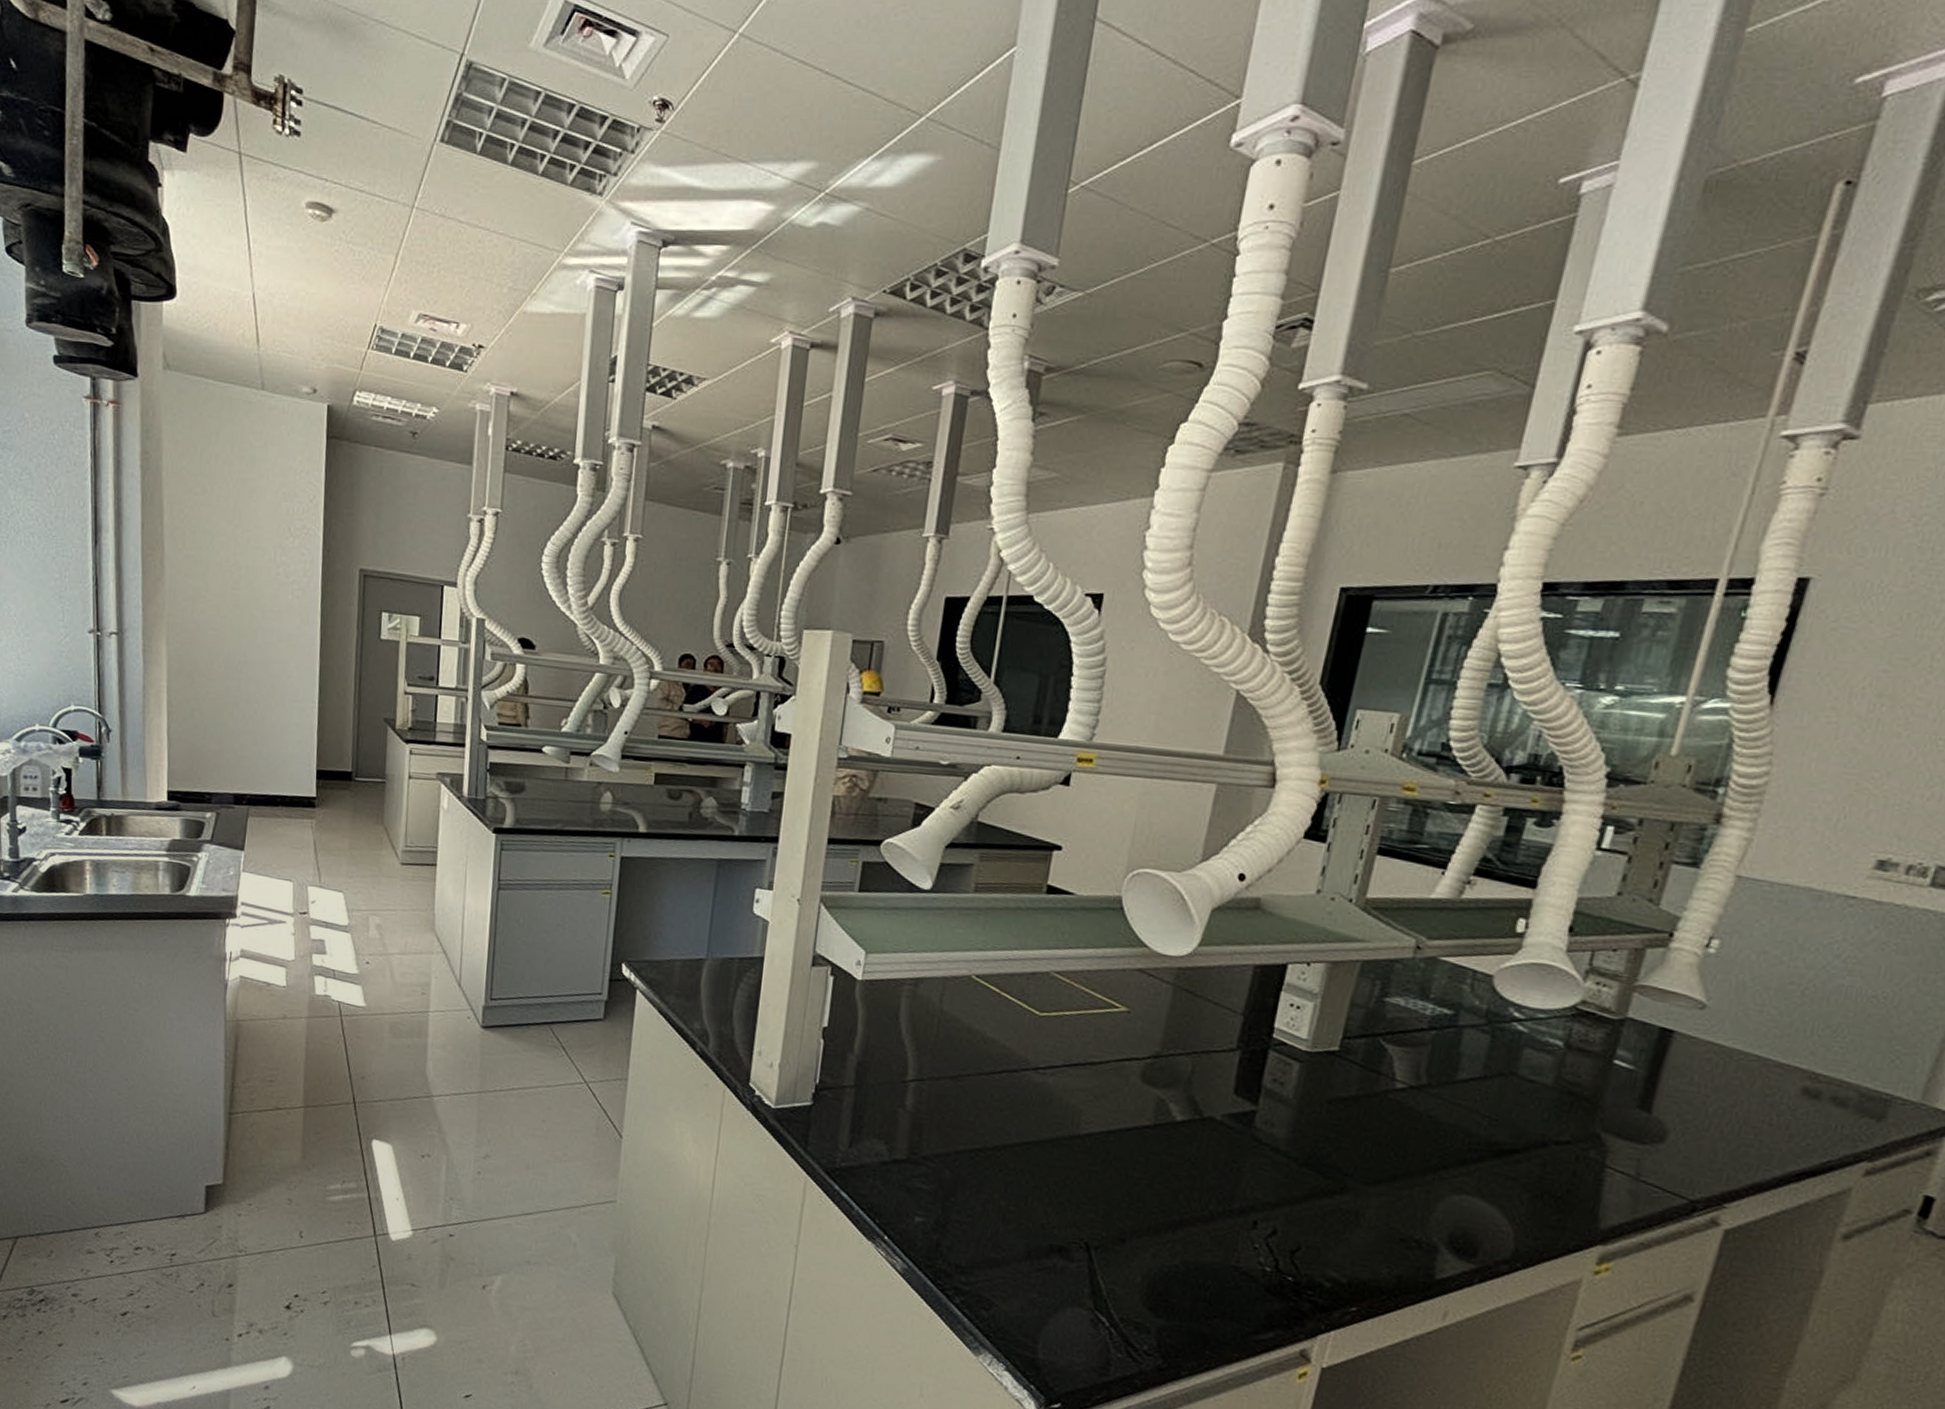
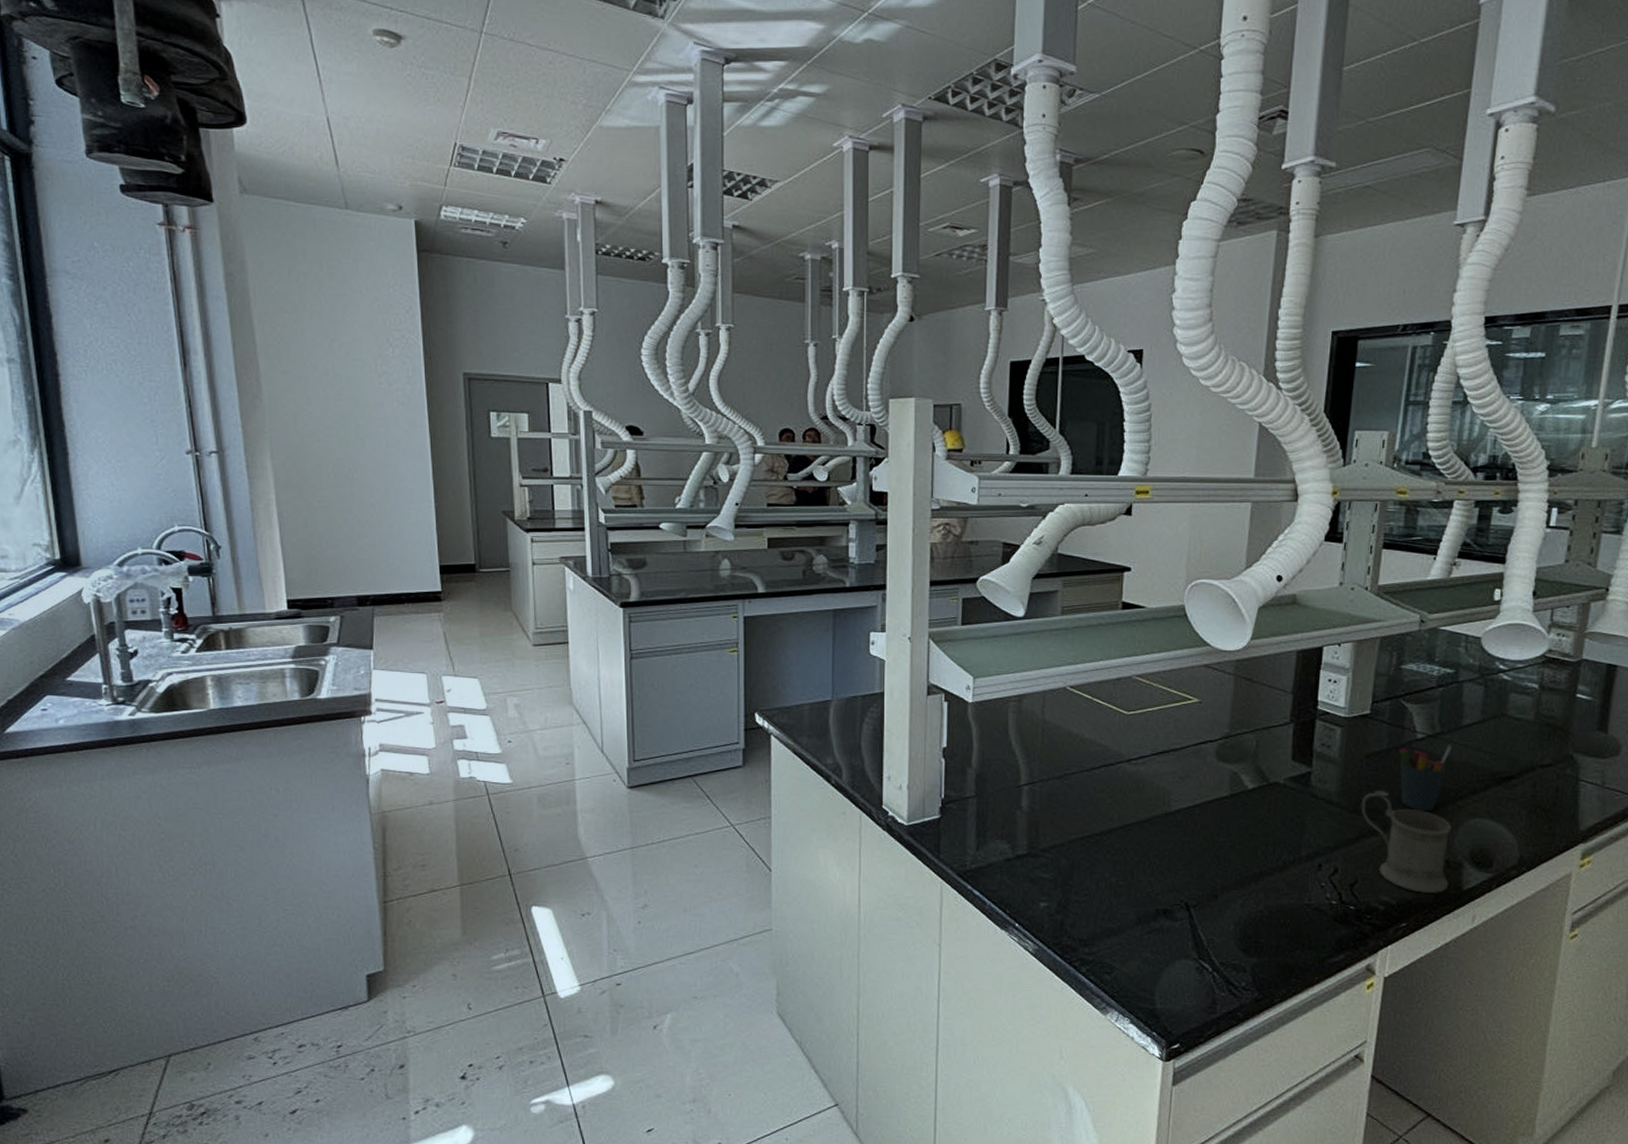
mug: none [1314,1143,1429,1279] -> present [1361,790,1451,894]
pen holder: none [1367,1097,1440,1178] -> present [1399,745,1452,811]

